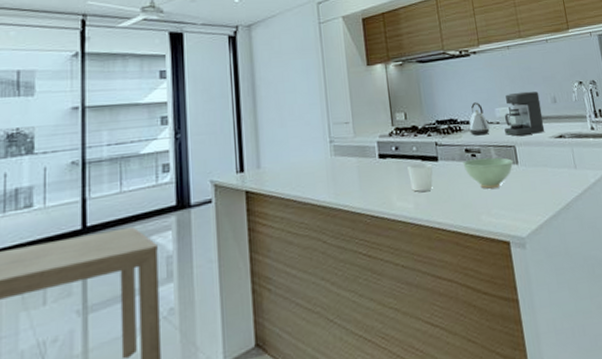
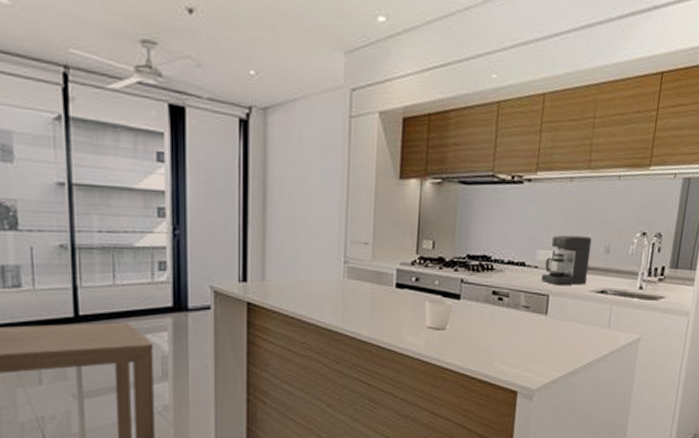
bowl: present [463,157,514,189] -> none [486,303,543,336]
kettle: present [468,102,491,136] -> none [501,240,527,278]

